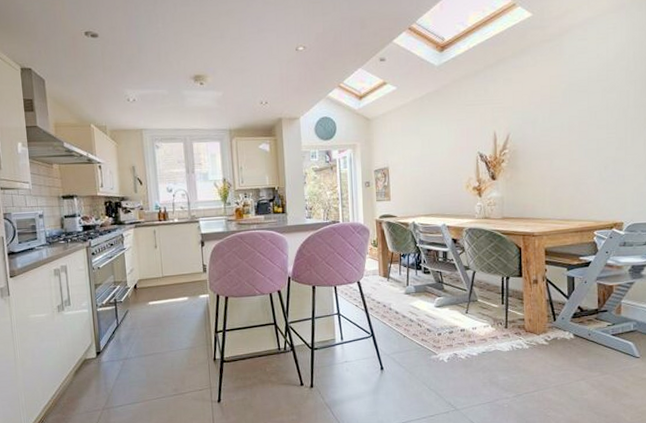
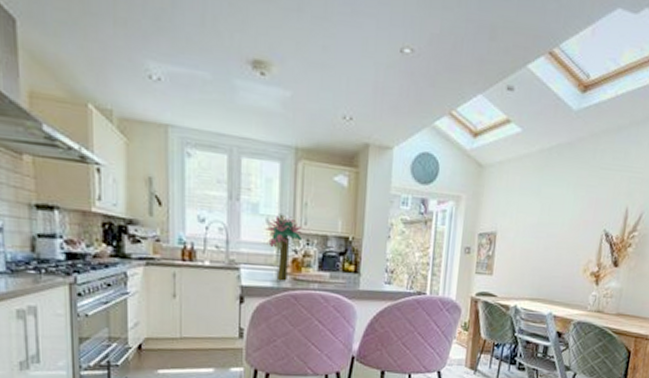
flower bouquet: none [214,179,241,227] -> present [265,215,302,281]

